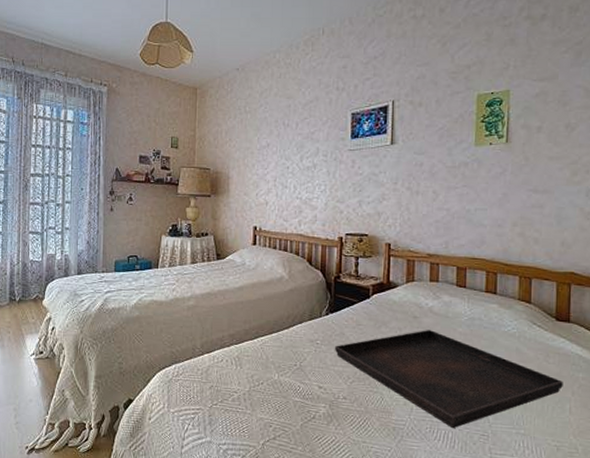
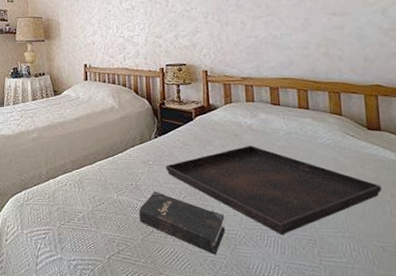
hardback book: none [300,373,394,446] -> present [138,191,226,255]

